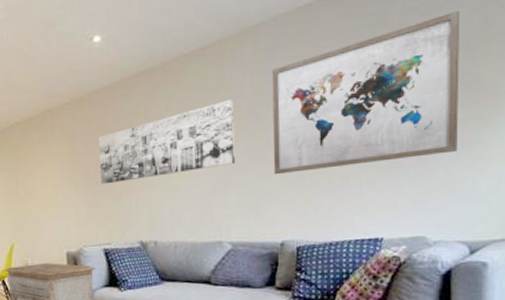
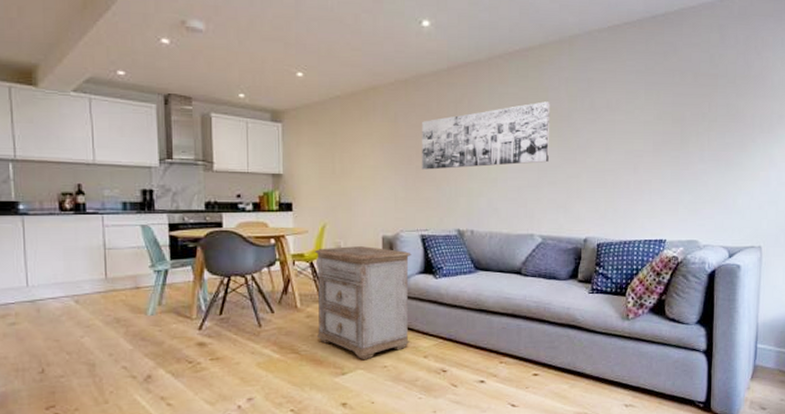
wall art: present [271,10,460,175] -> none [581,52,730,176]

